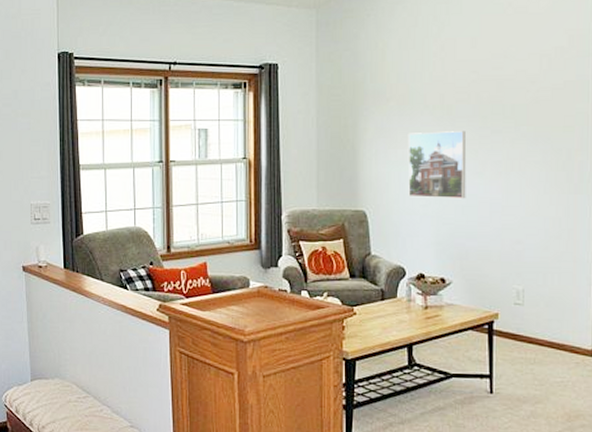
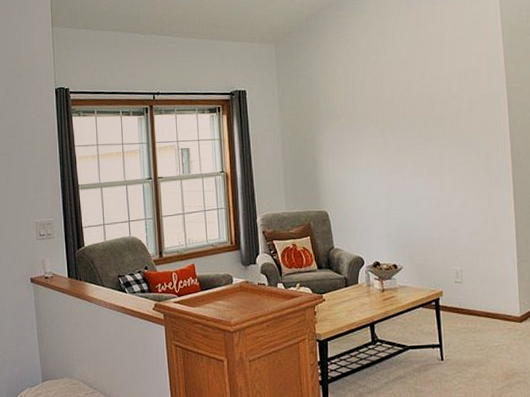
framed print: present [407,131,467,199] -> none [357,140,409,198]

